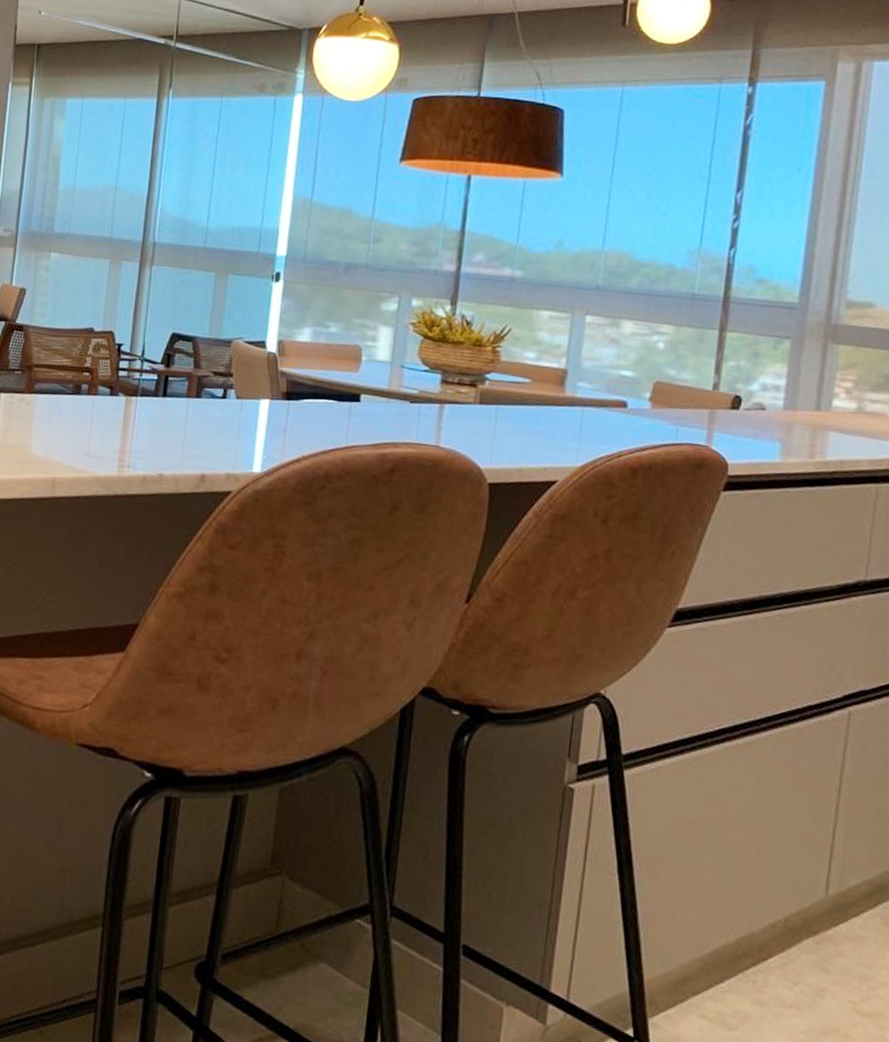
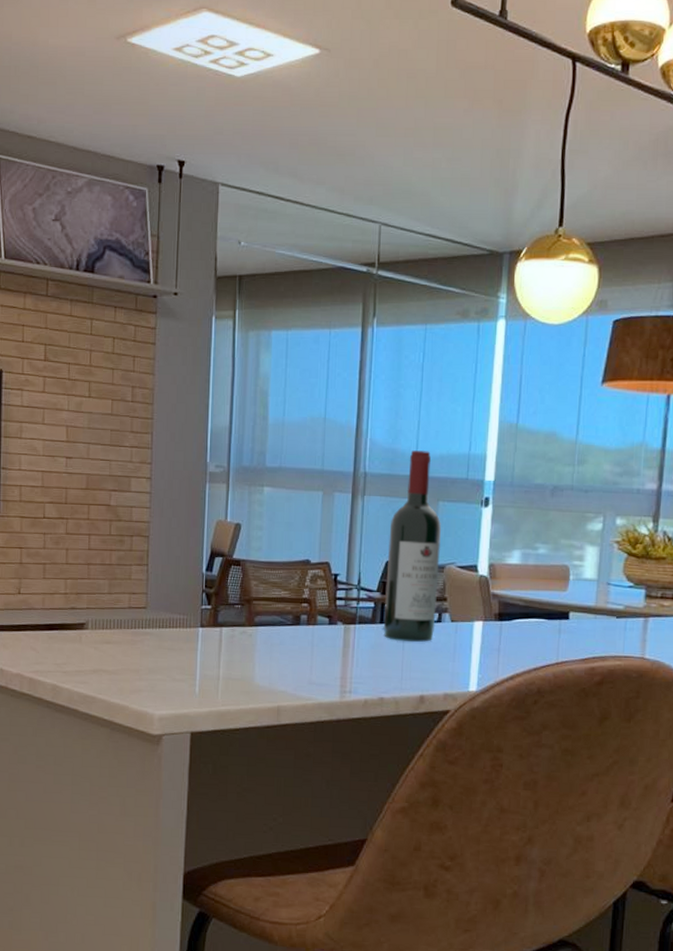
wine bottle: none [166,222,230,419] -> present [383,450,441,643]

